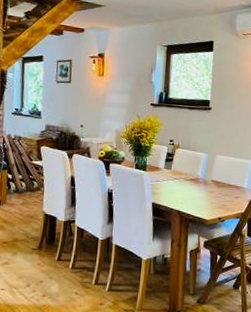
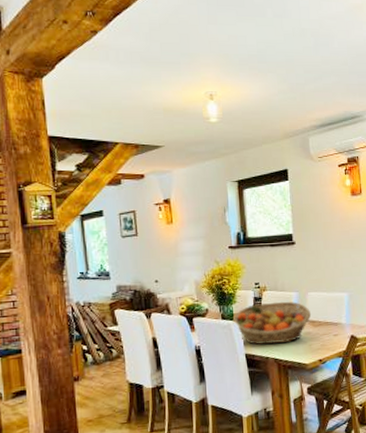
fruit basket: none [145,158,217,198] -> present [233,301,312,345]

